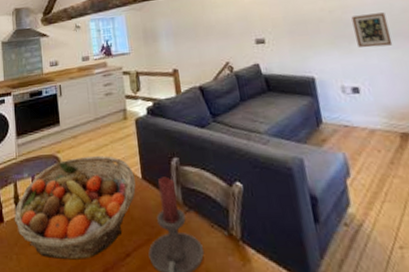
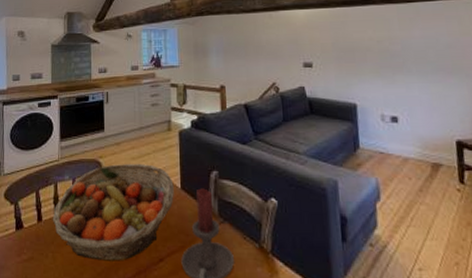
picture frame: present [351,12,393,48] -> none [398,47,435,80]

